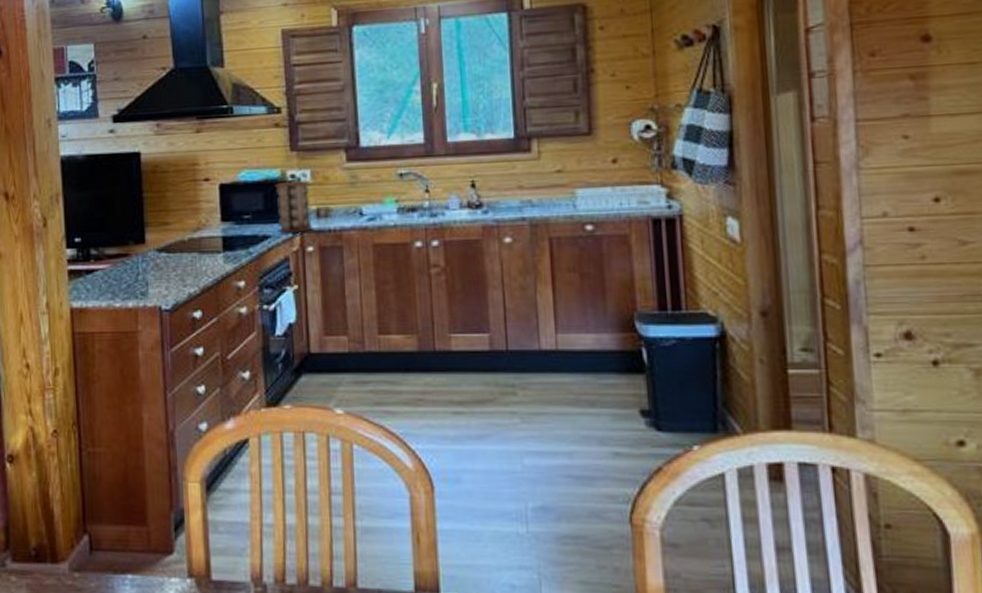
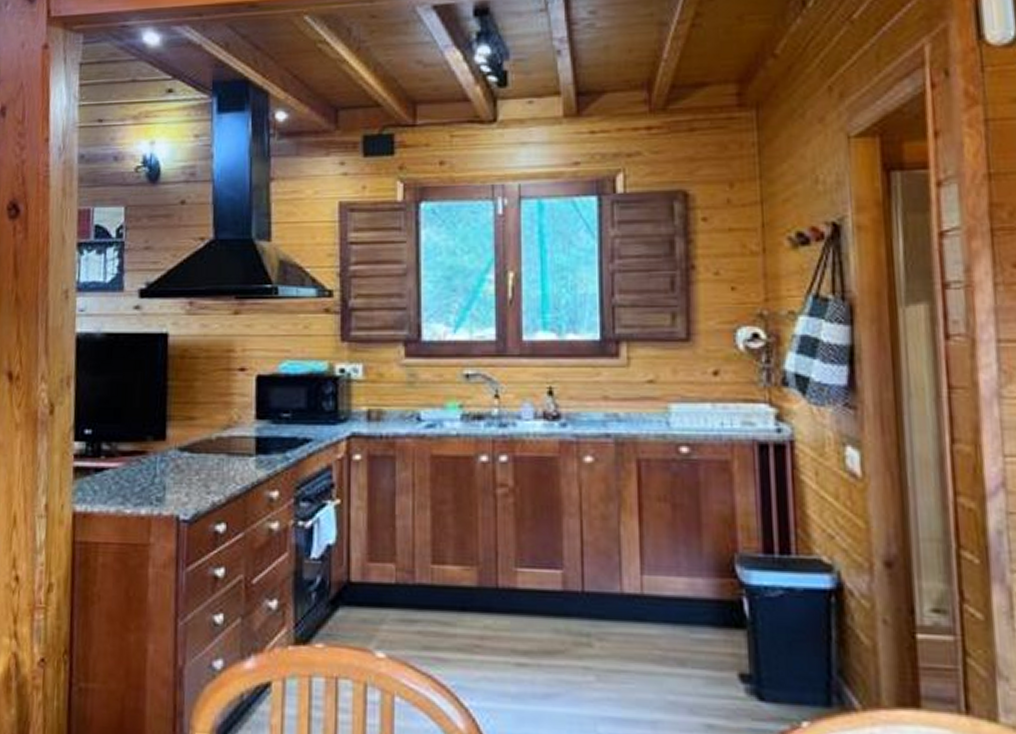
spice rack: present [274,174,313,234] -> none [320,369,362,438]

